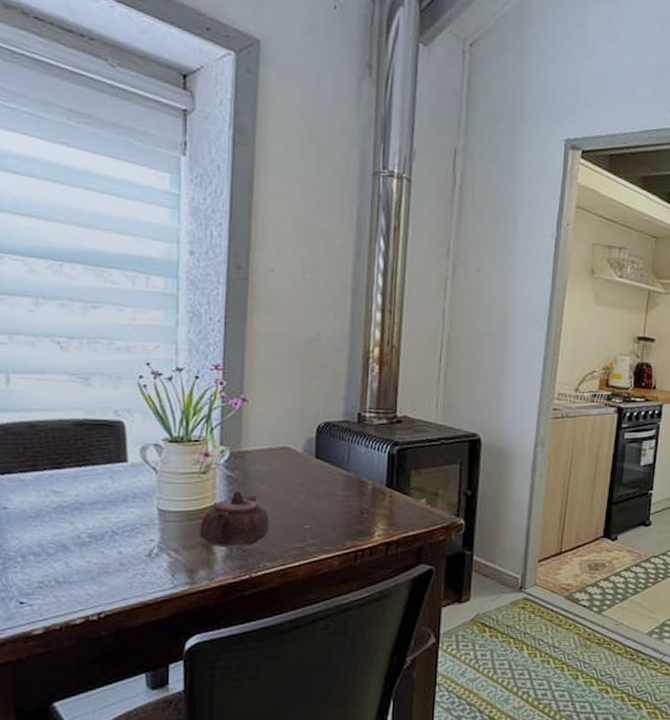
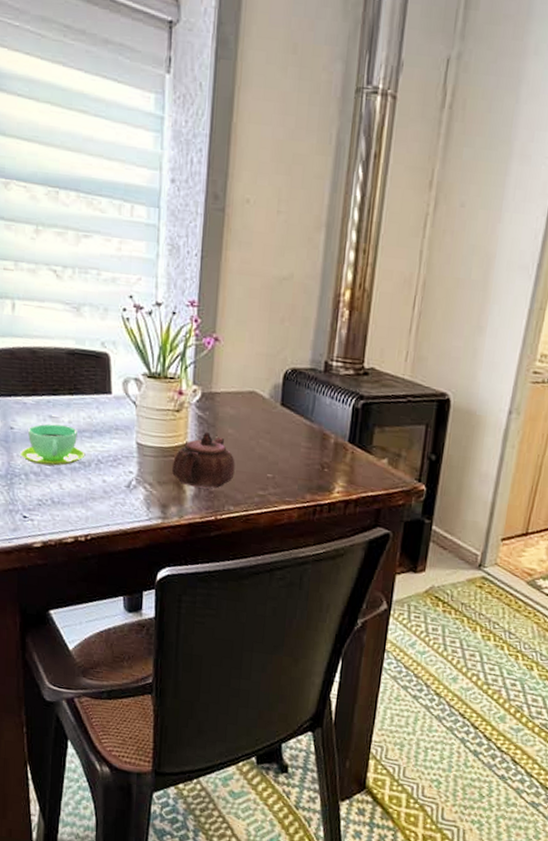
cup: none [16,499,97,543] -> present [20,424,86,466]

